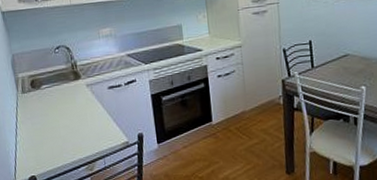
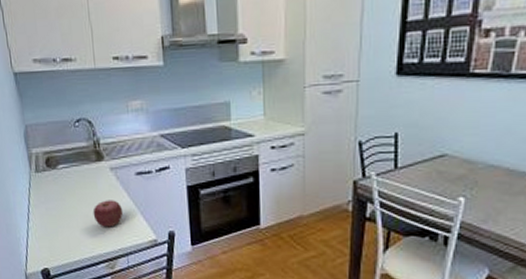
apple: none [72,111,99,135] -> present [92,200,124,227]

